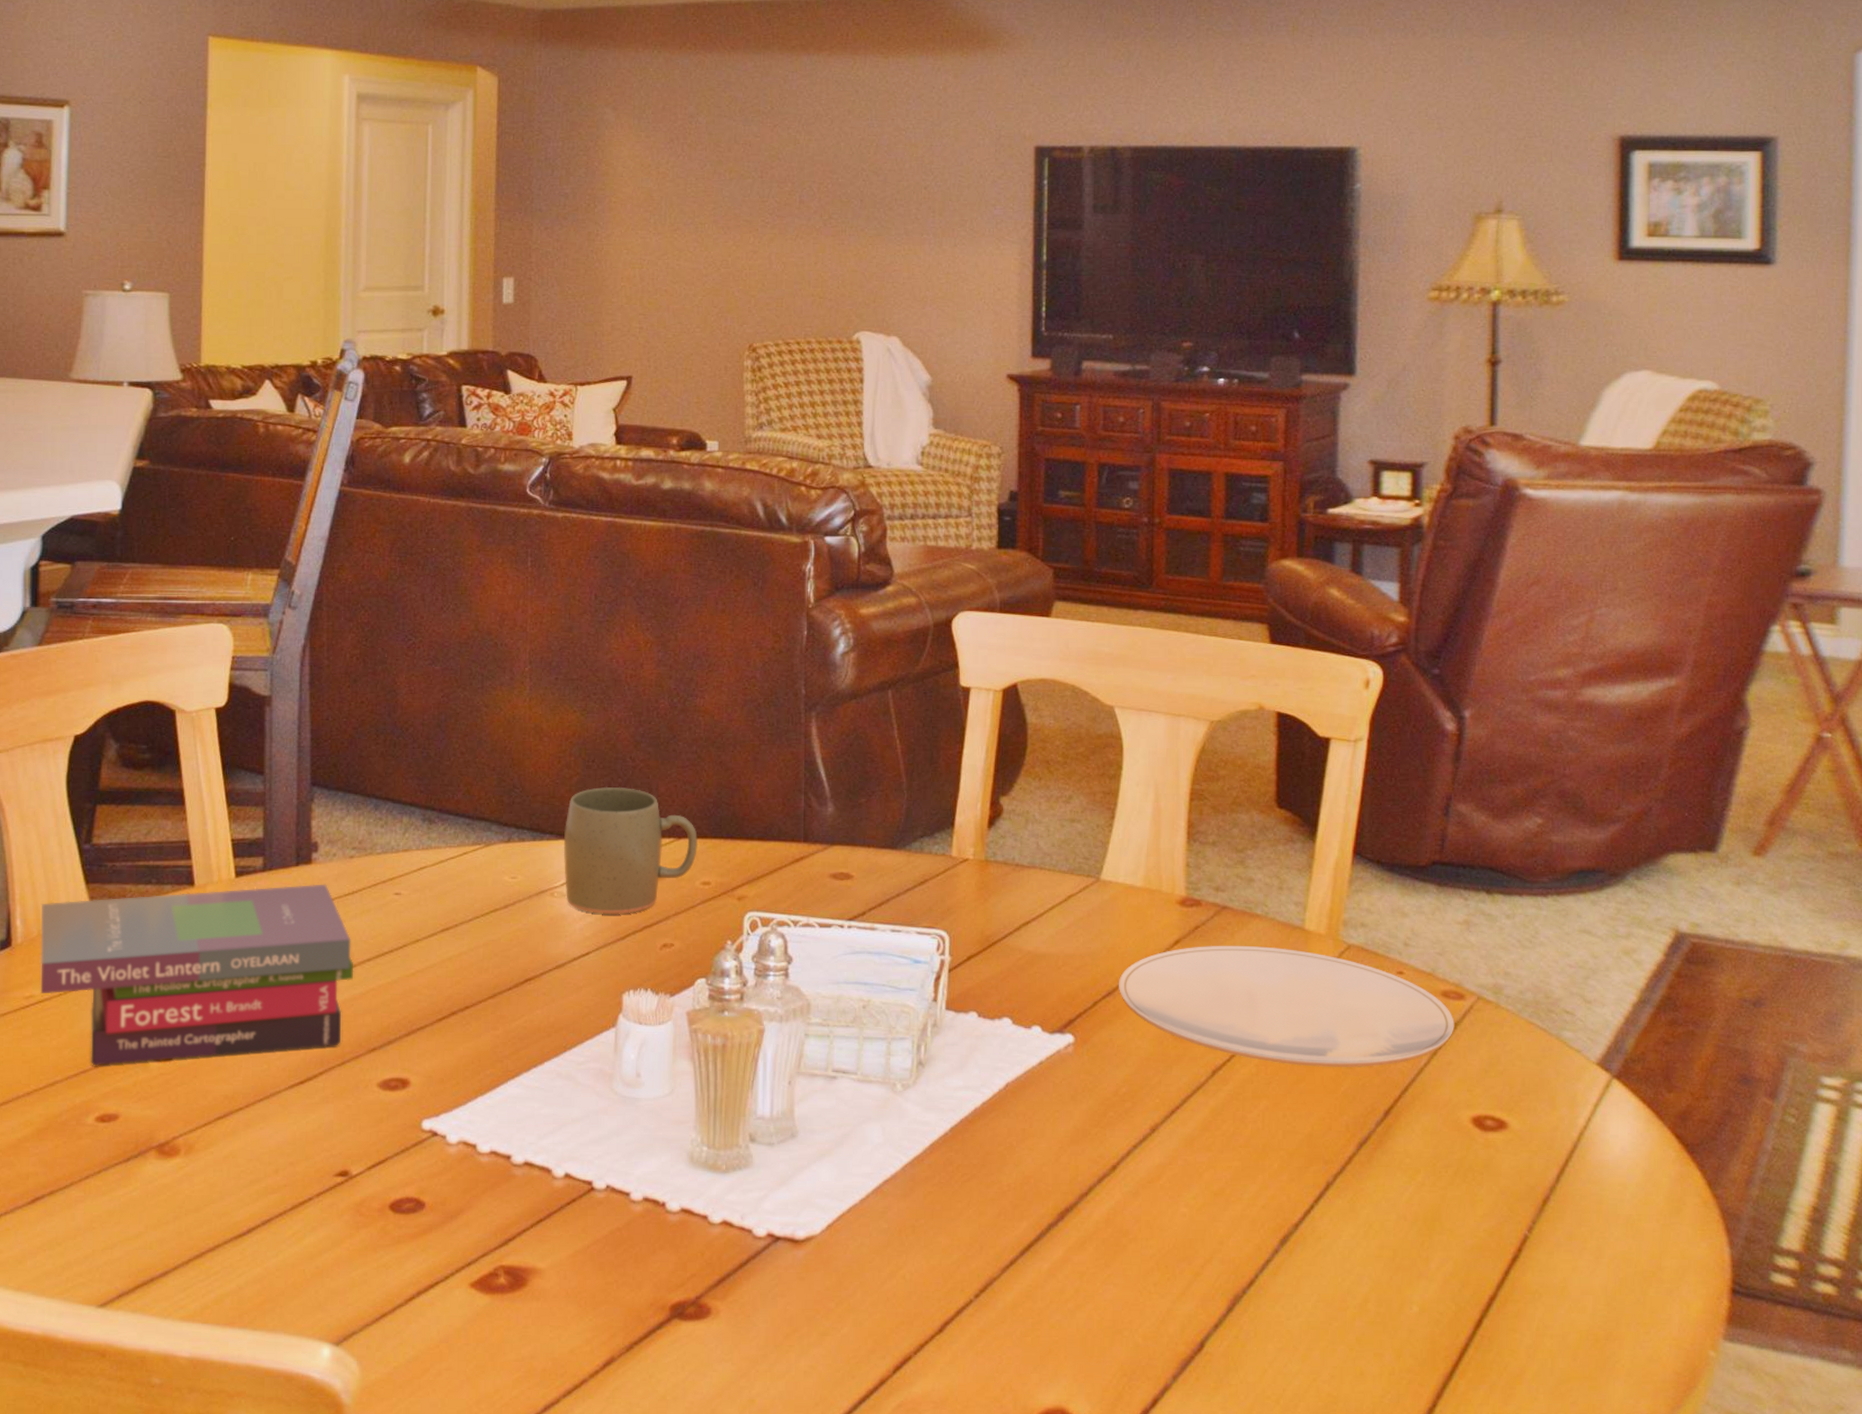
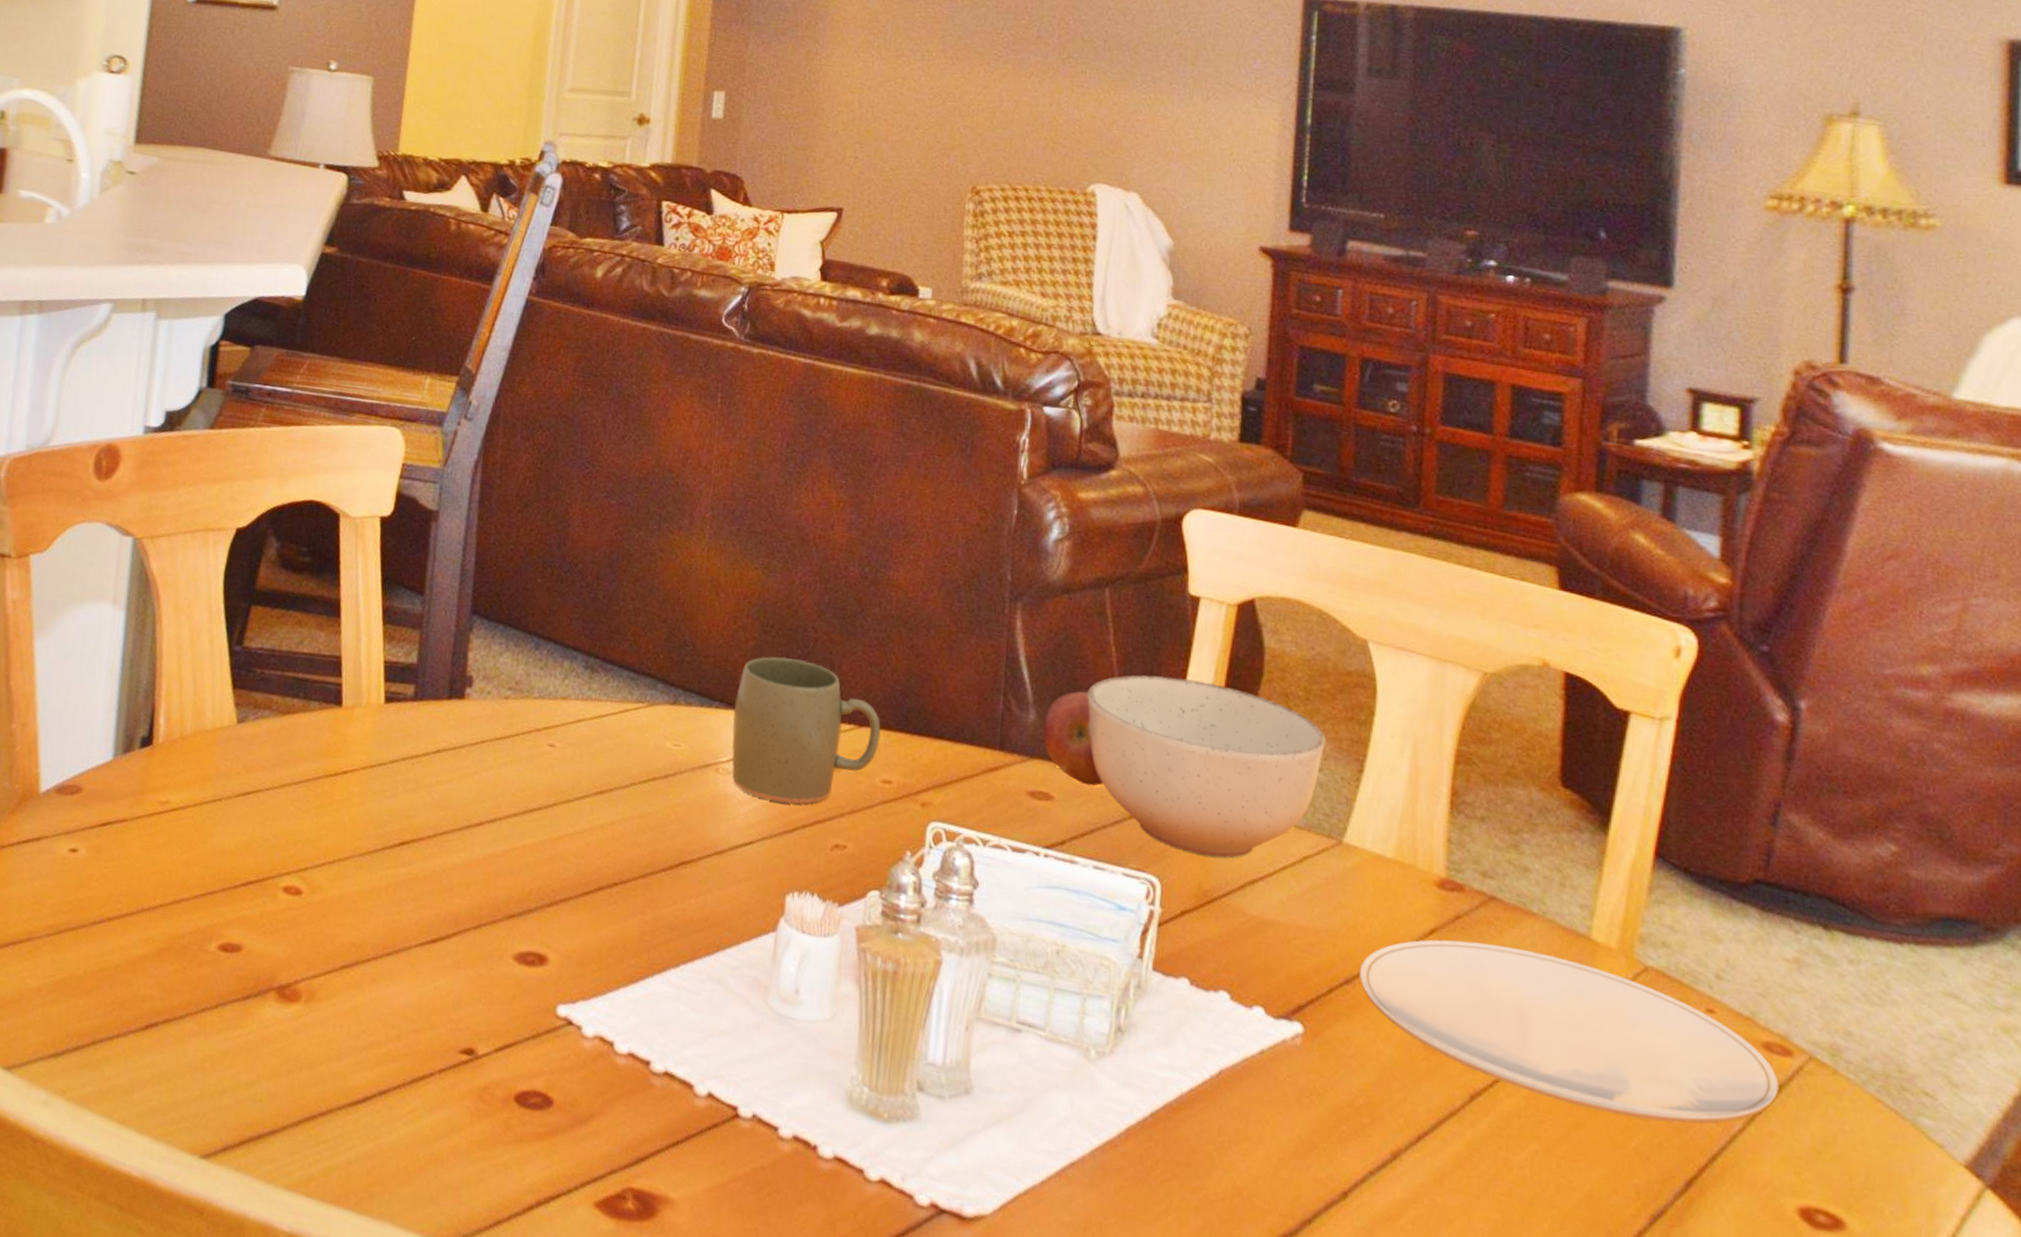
books: present [40,884,354,1066] -> none [176,703,500,905]
fruit: none [841,781,895,862] -> present [1043,690,1103,786]
bowl: none [878,759,1082,906] -> present [1087,675,1326,858]

